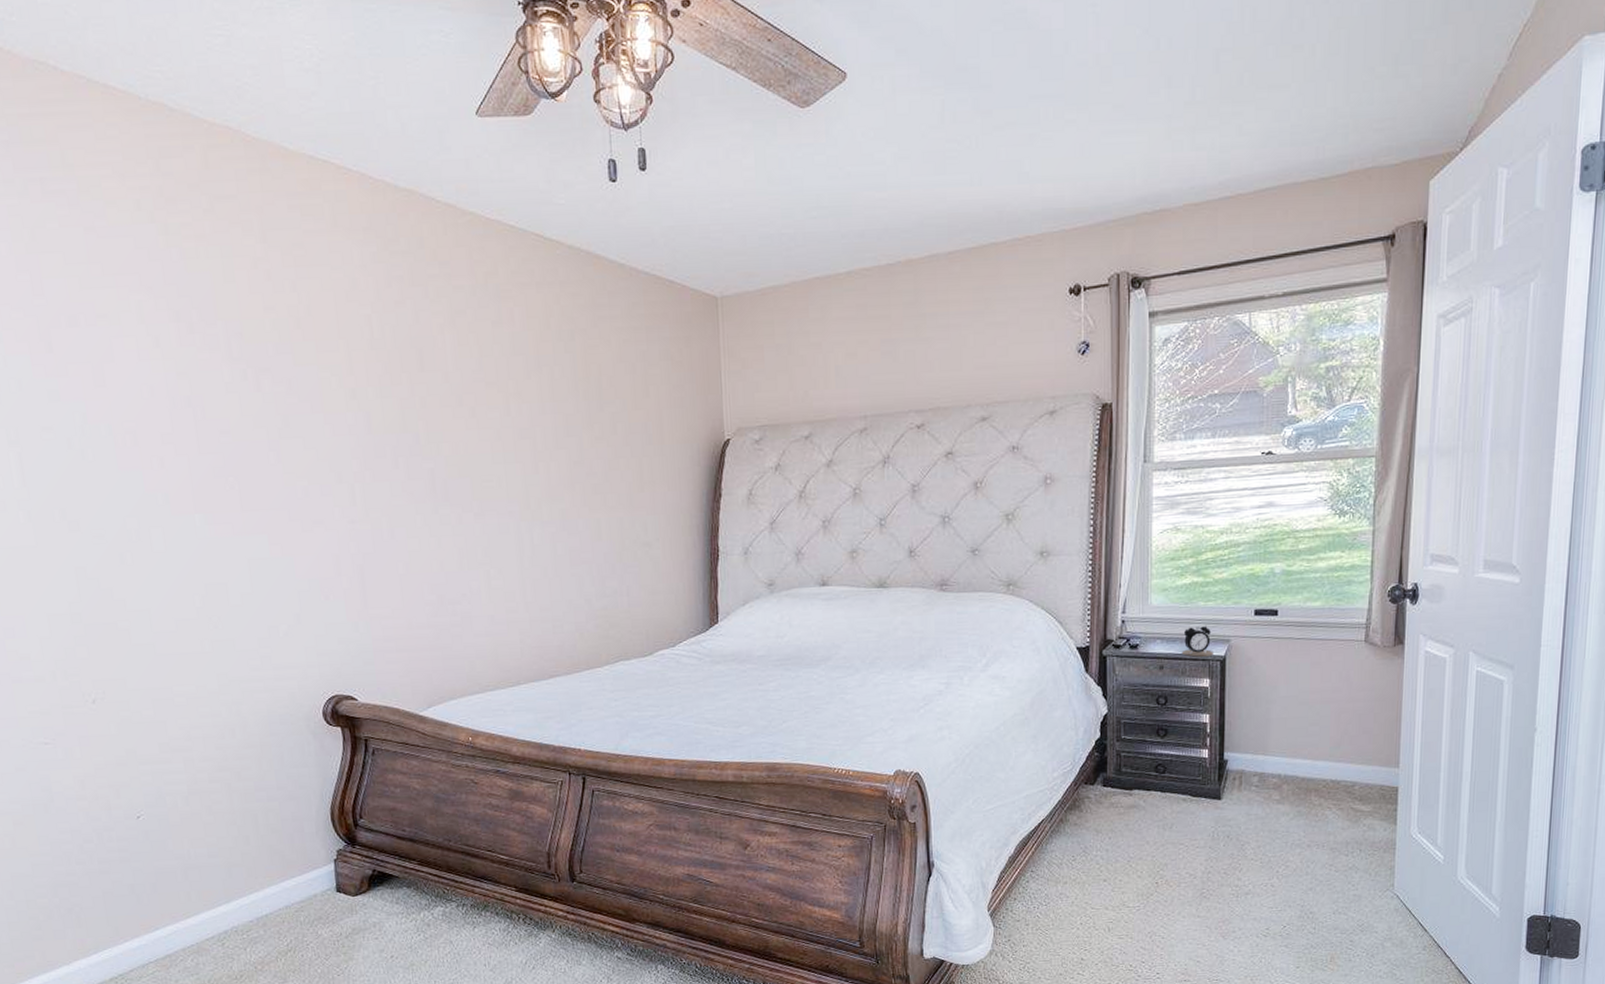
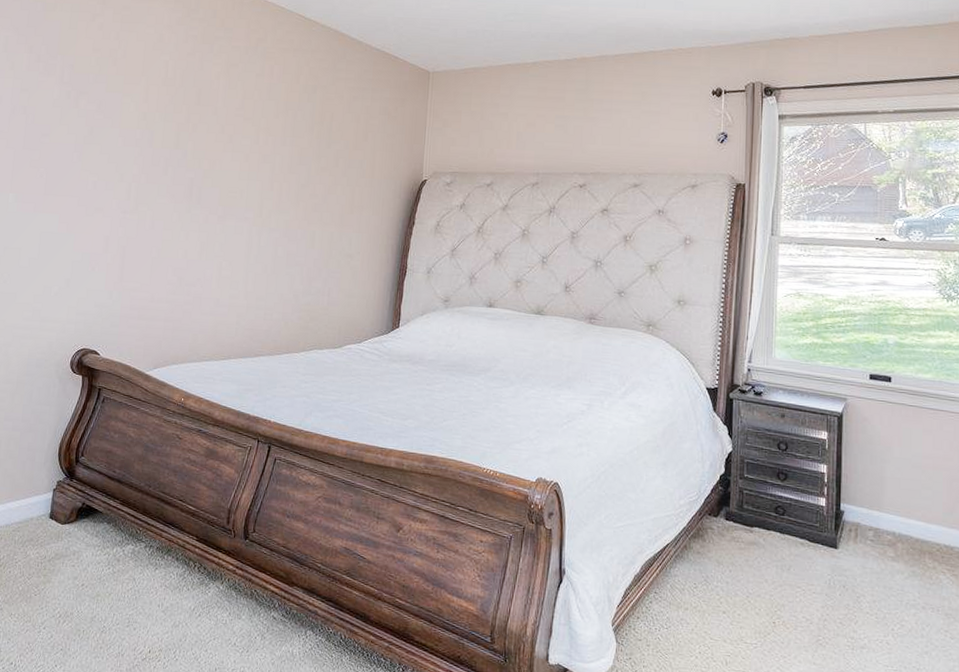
alarm clock: present [1181,624,1213,658] -> none [802,380,831,412]

